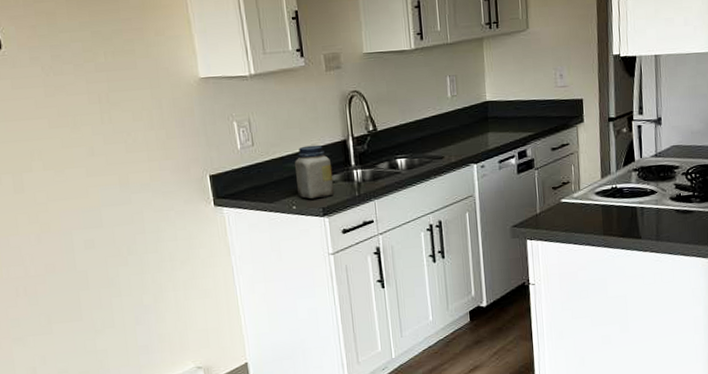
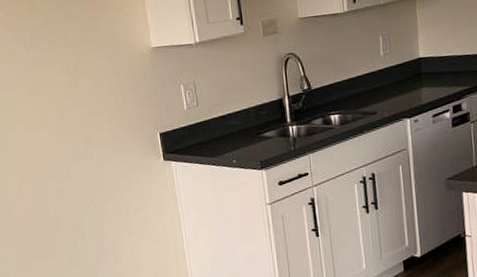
jar: present [294,144,334,199] -> none [234,103,271,154]

